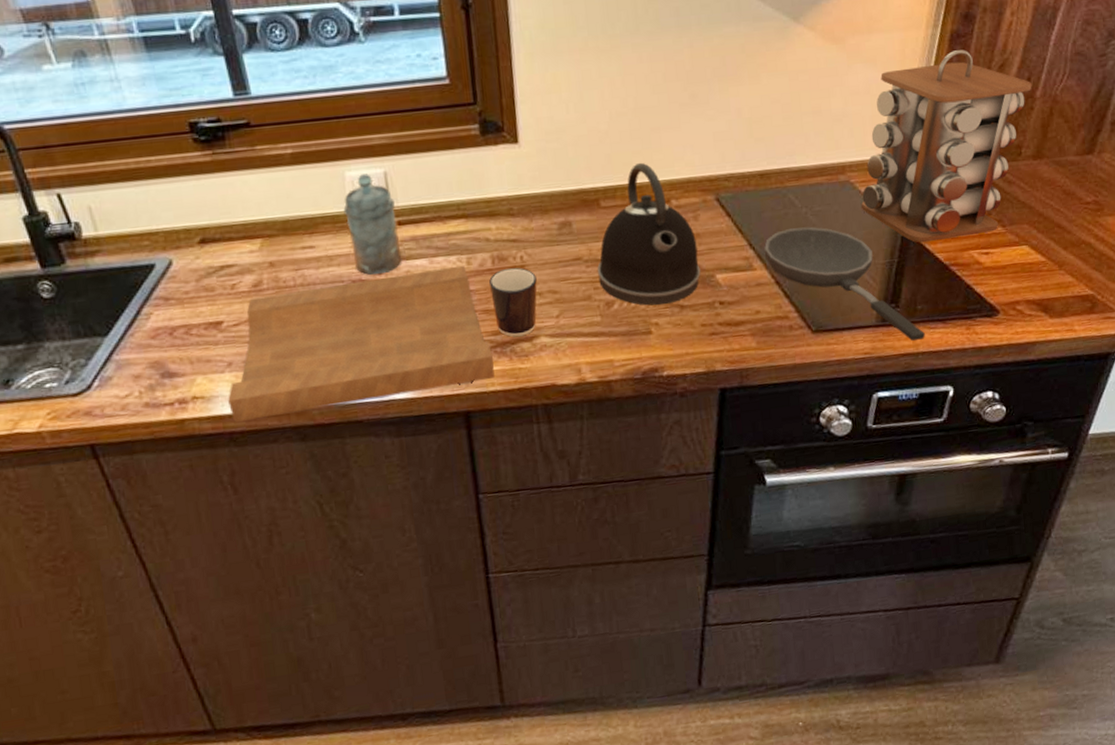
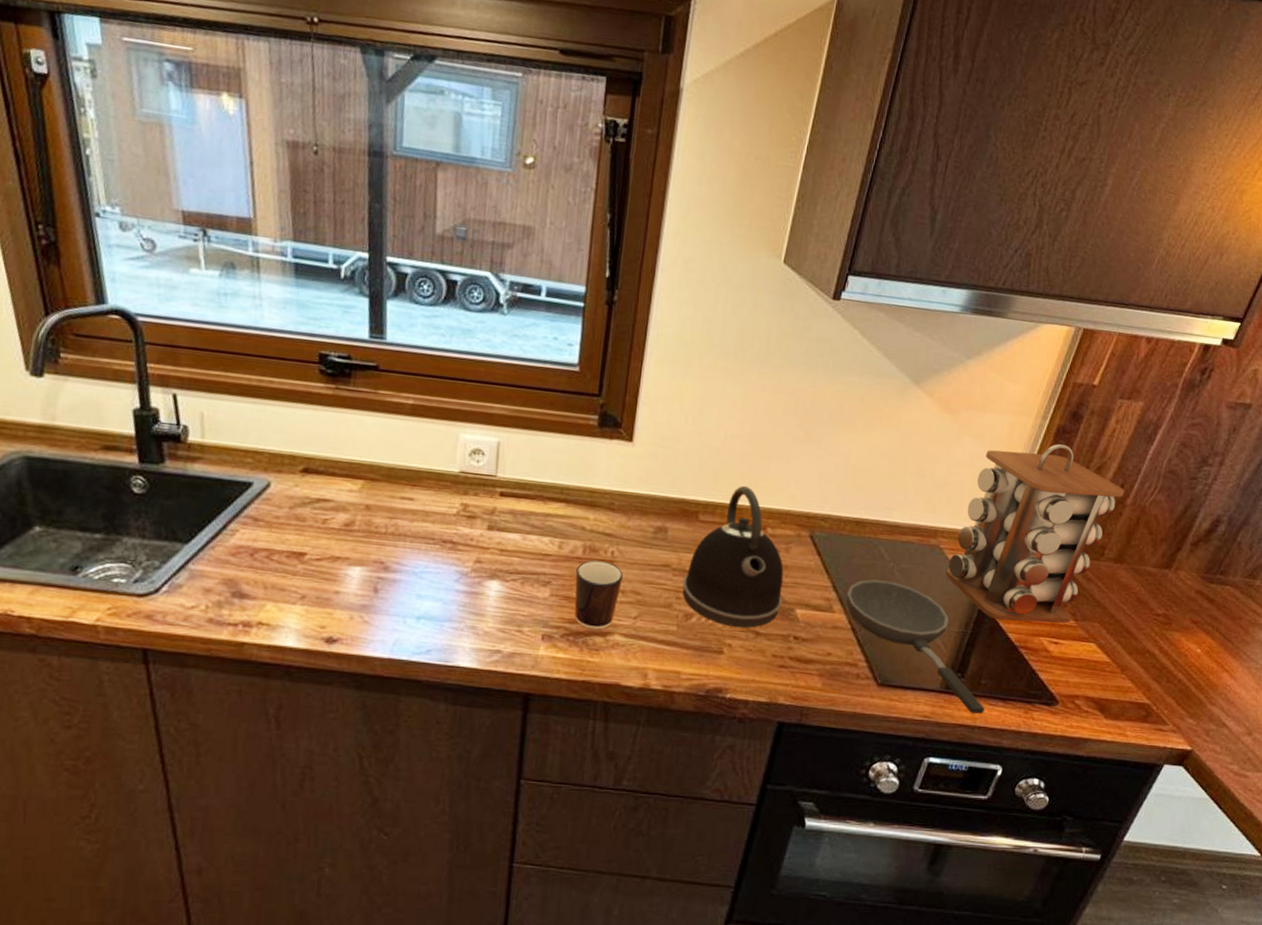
cutting board: present [228,265,495,423] -> none [292,536,564,667]
canister: present [343,174,402,275] -> none [449,439,502,540]

